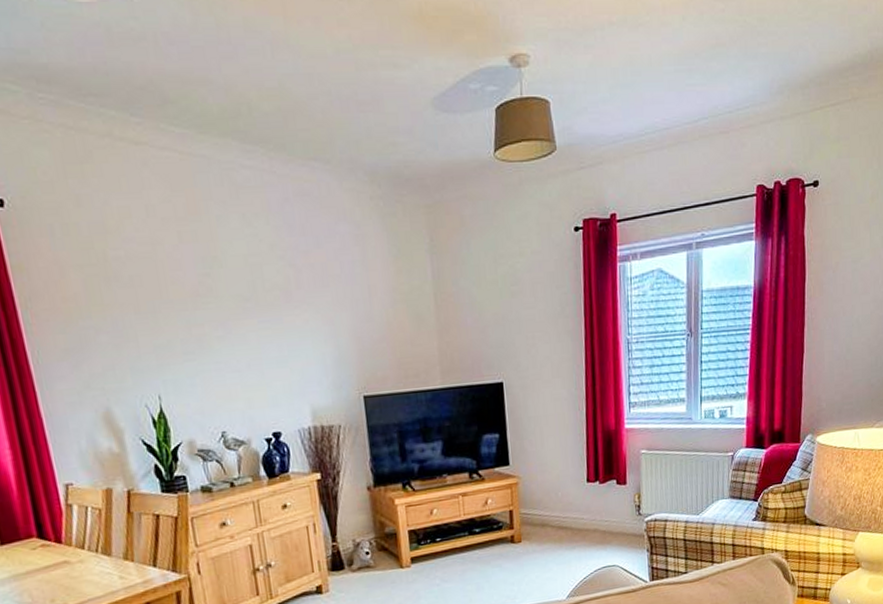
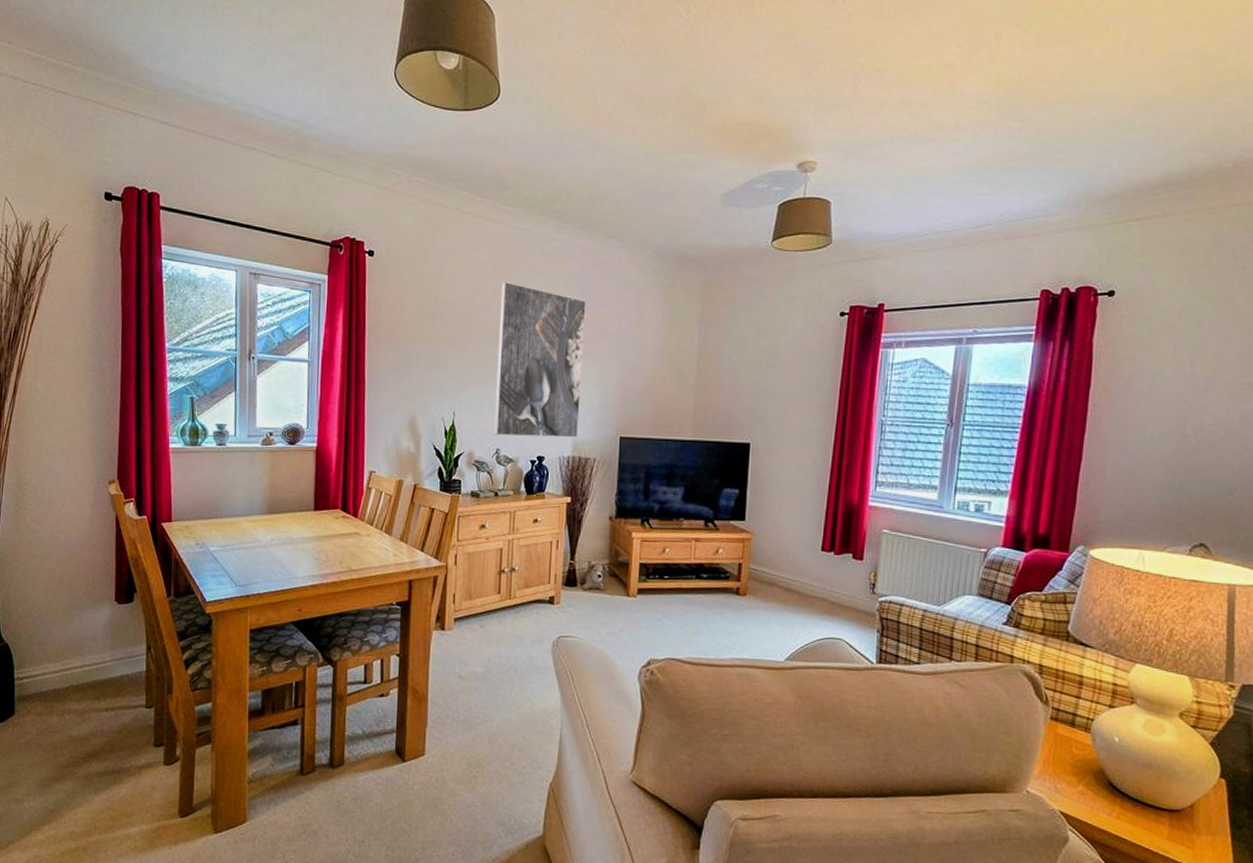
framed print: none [188,224,316,417] -> present [494,281,586,438]

